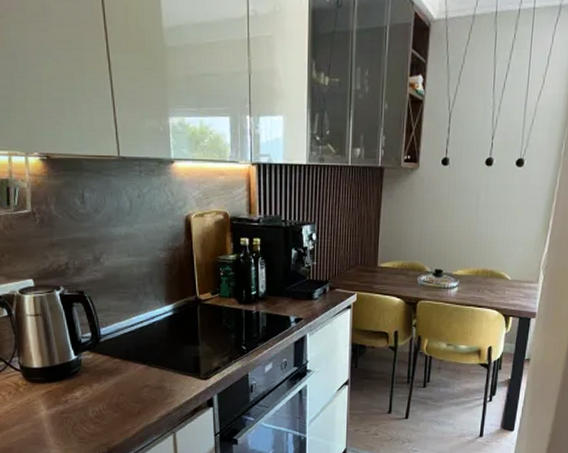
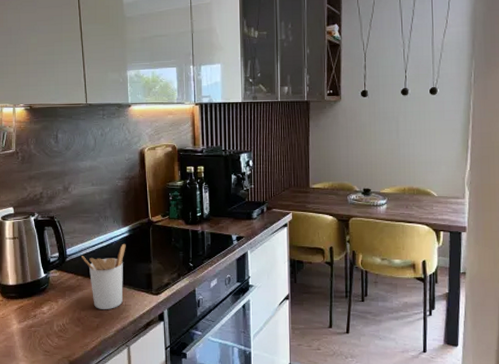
utensil holder: none [118,323,170,394] -> present [82,243,126,309]

